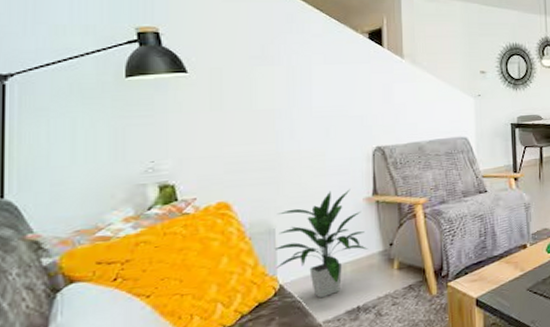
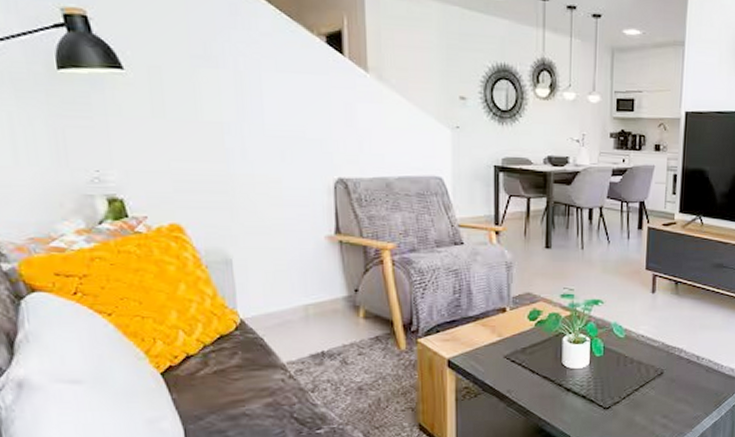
indoor plant: present [274,189,368,298] -> none [232,224,332,338]

